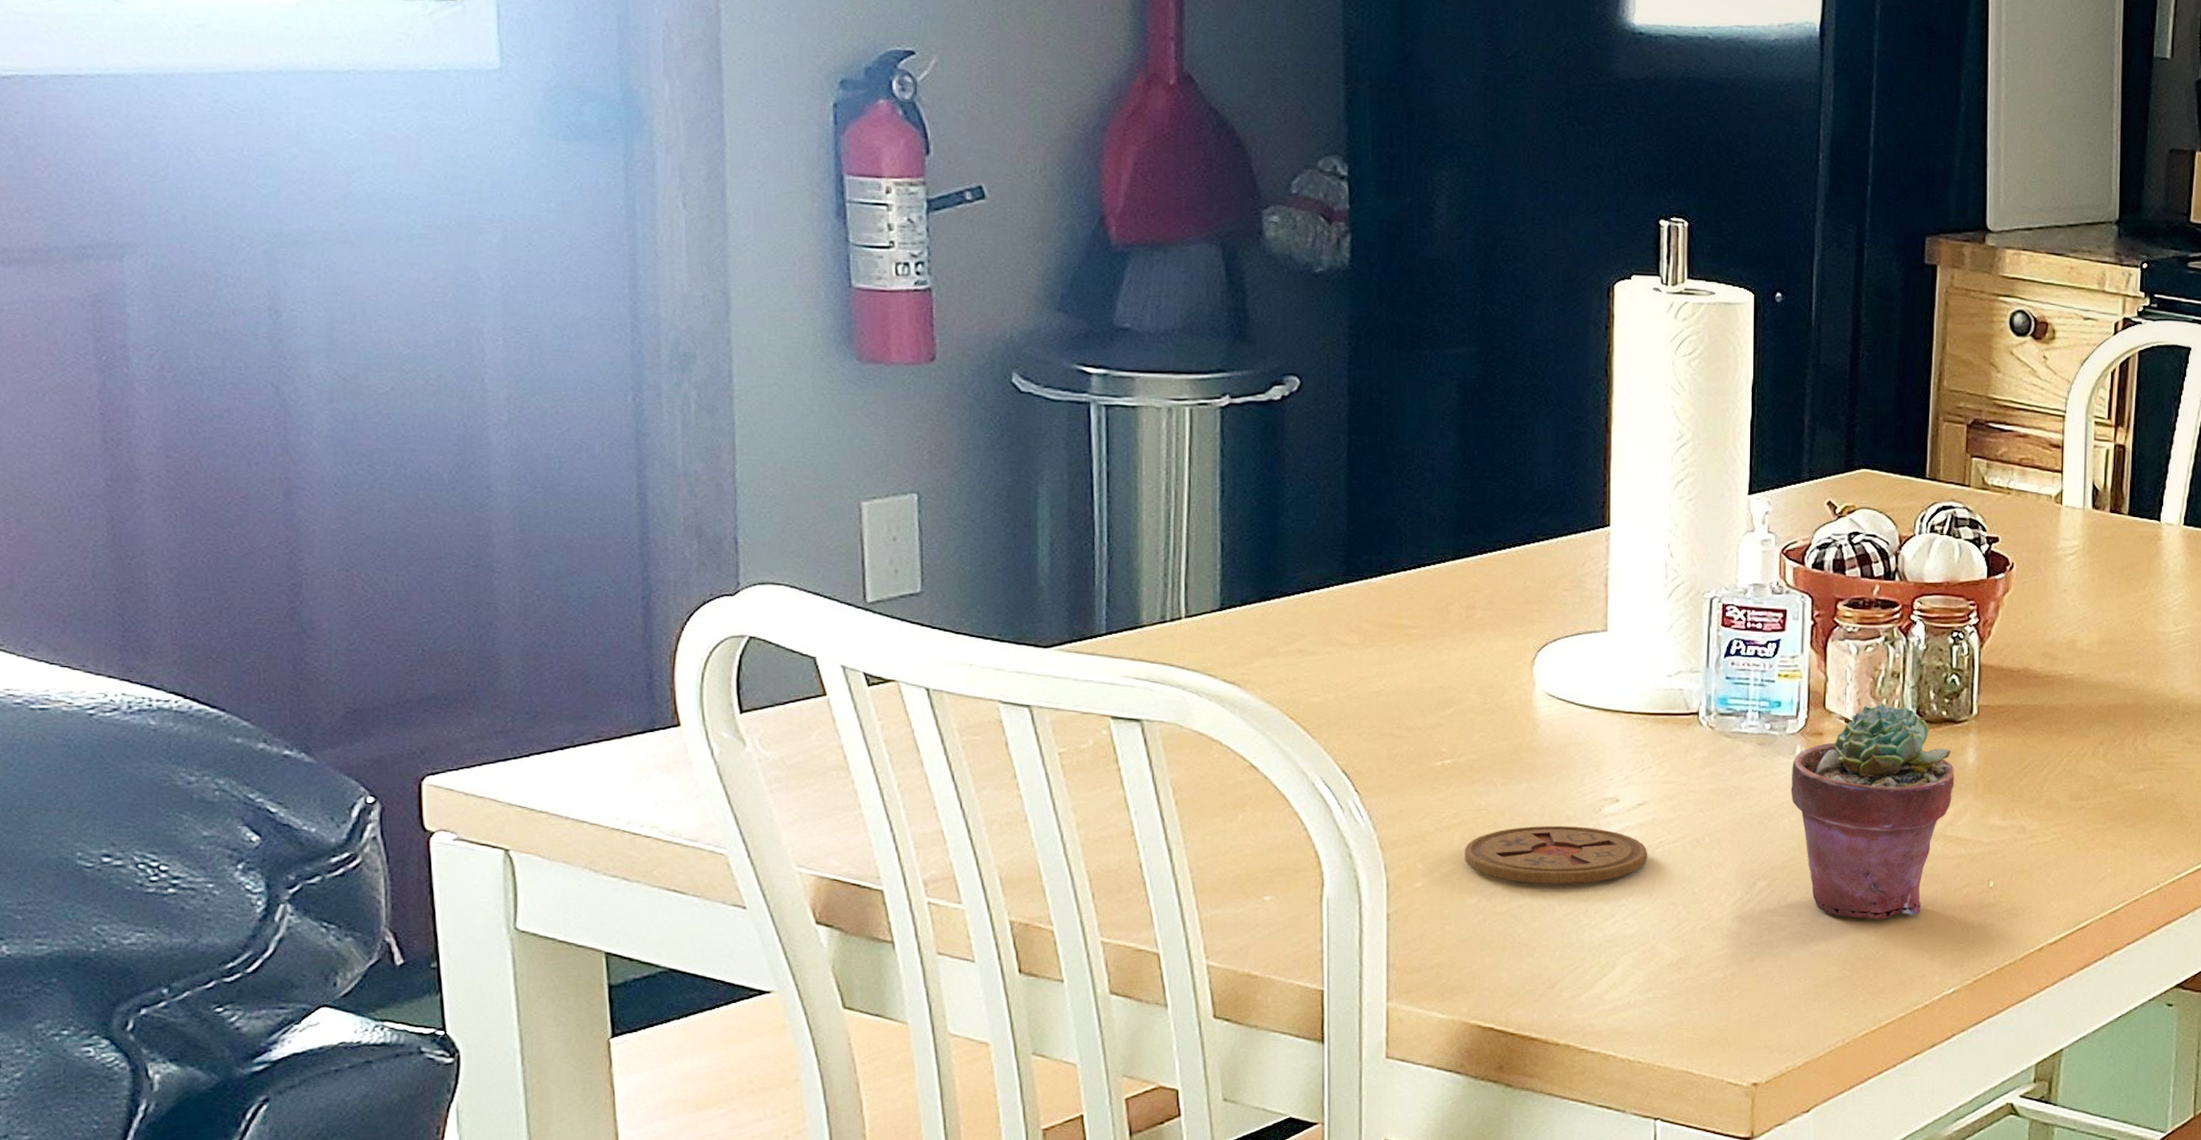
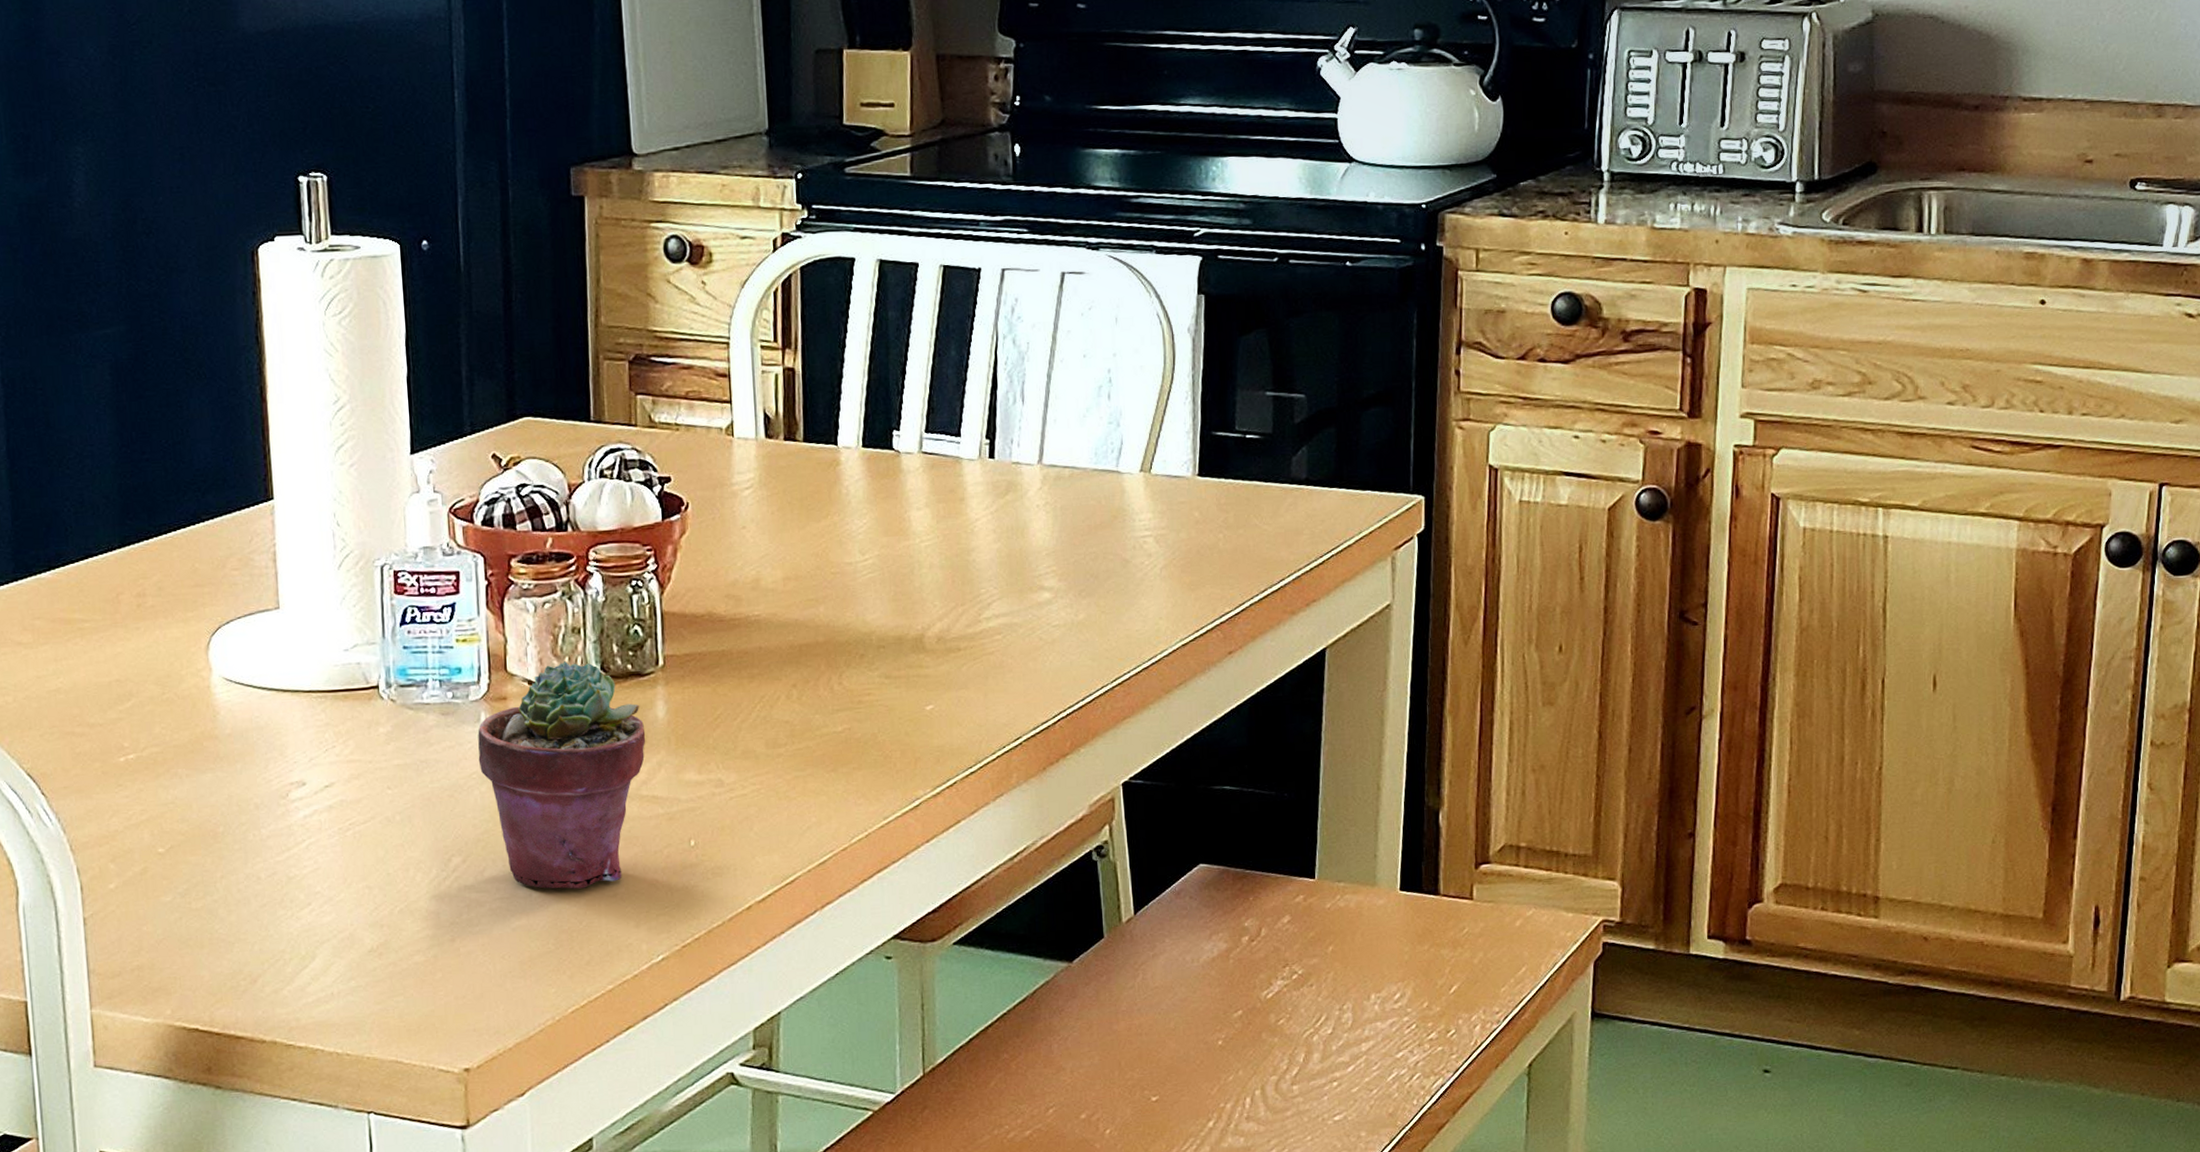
coaster: present [1465,825,1647,884] -> none [155,813,339,877]

